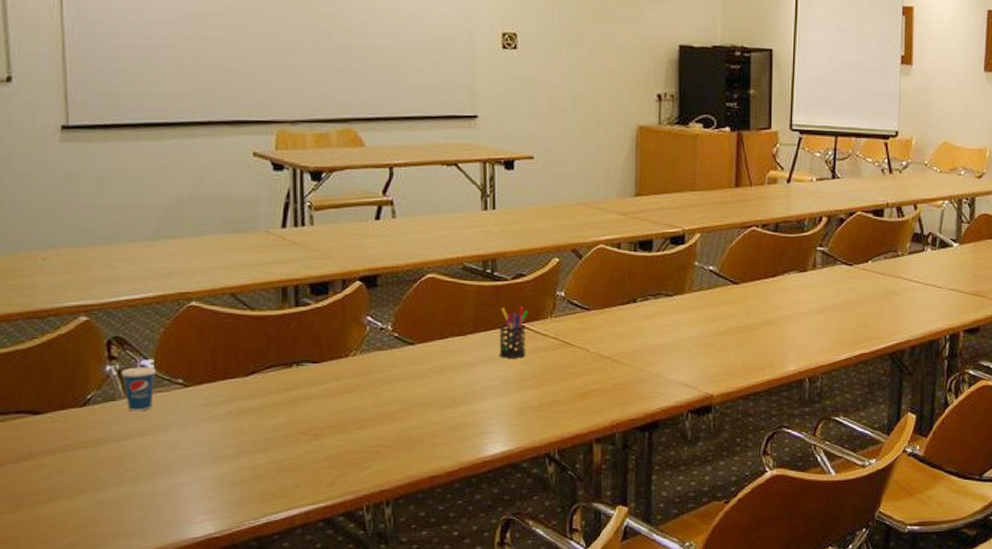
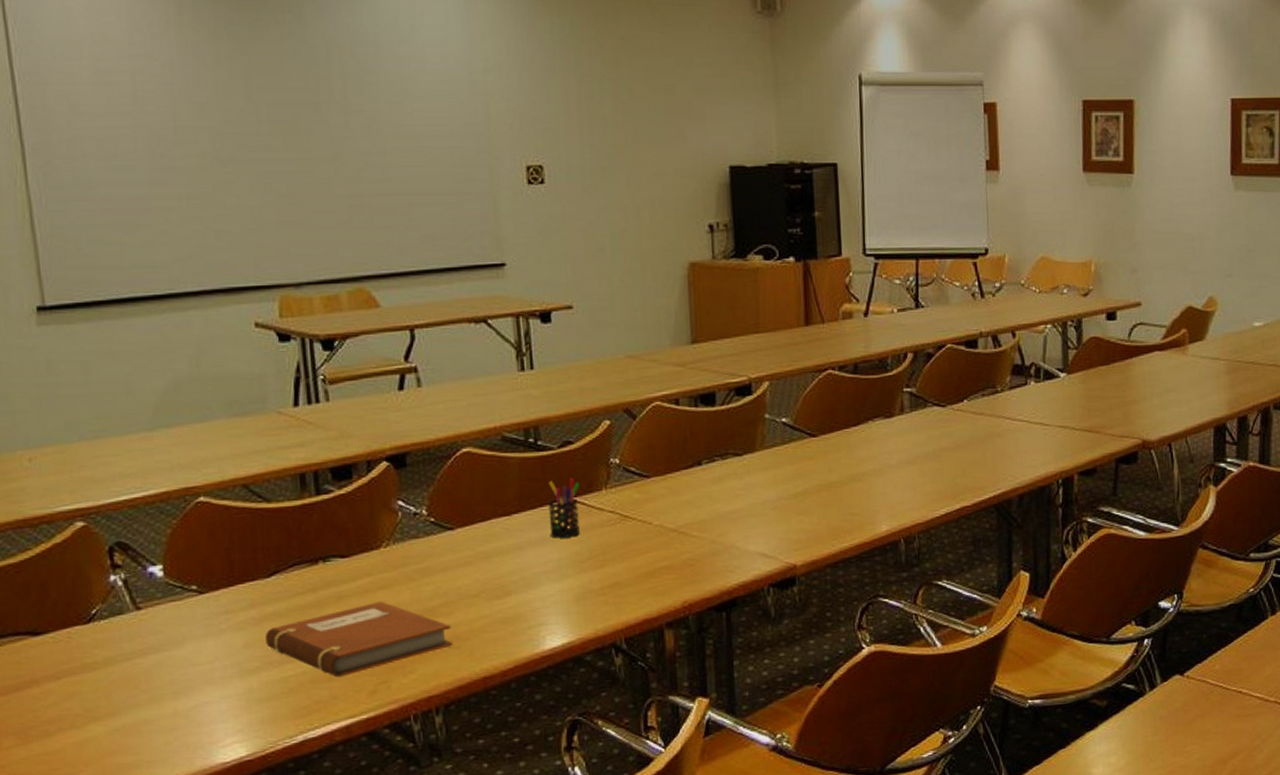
cup: present [121,350,156,411] -> none [127,557,166,625]
notebook: none [240,403,406,469] -> present [265,600,452,678]

